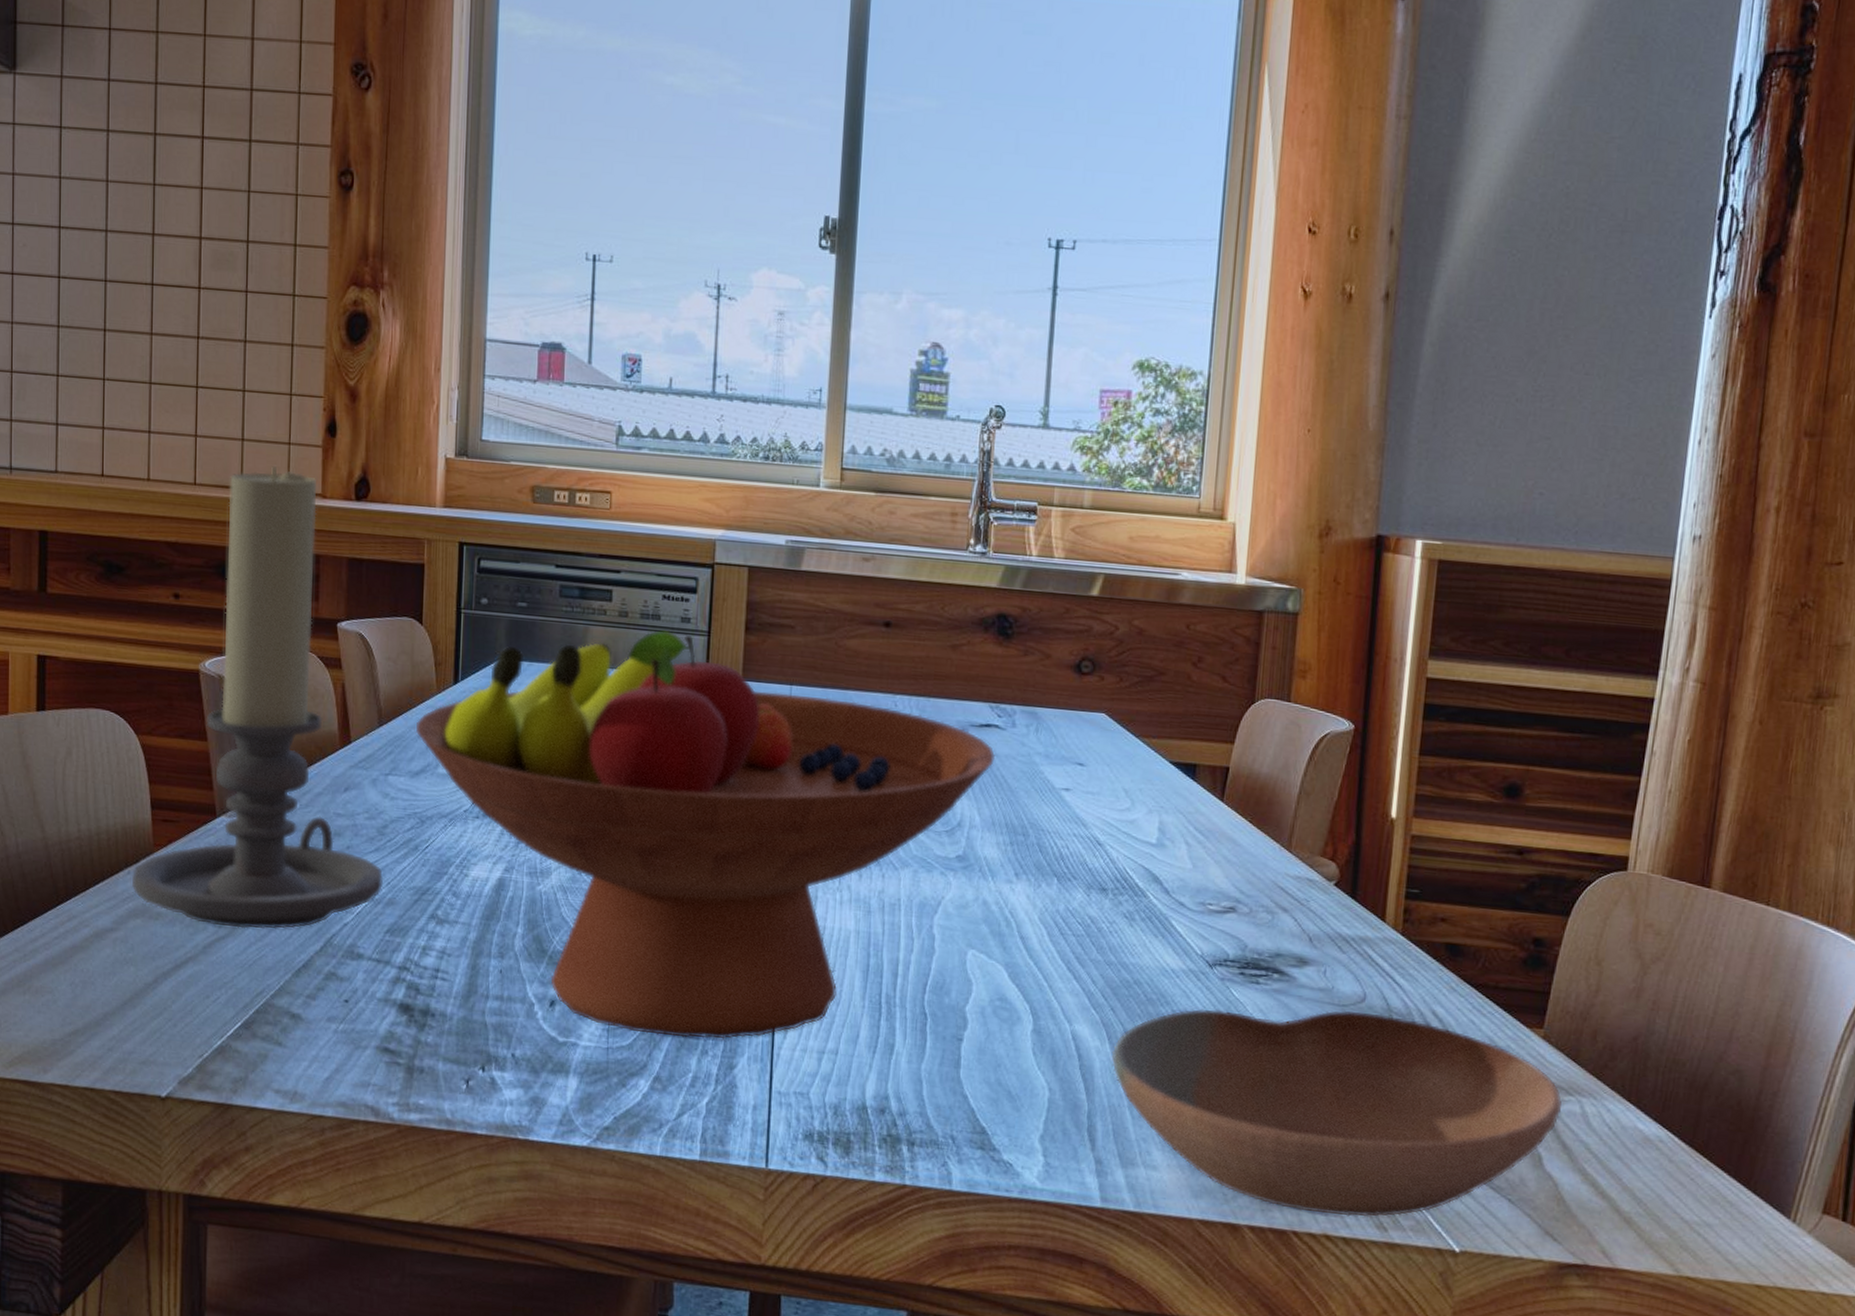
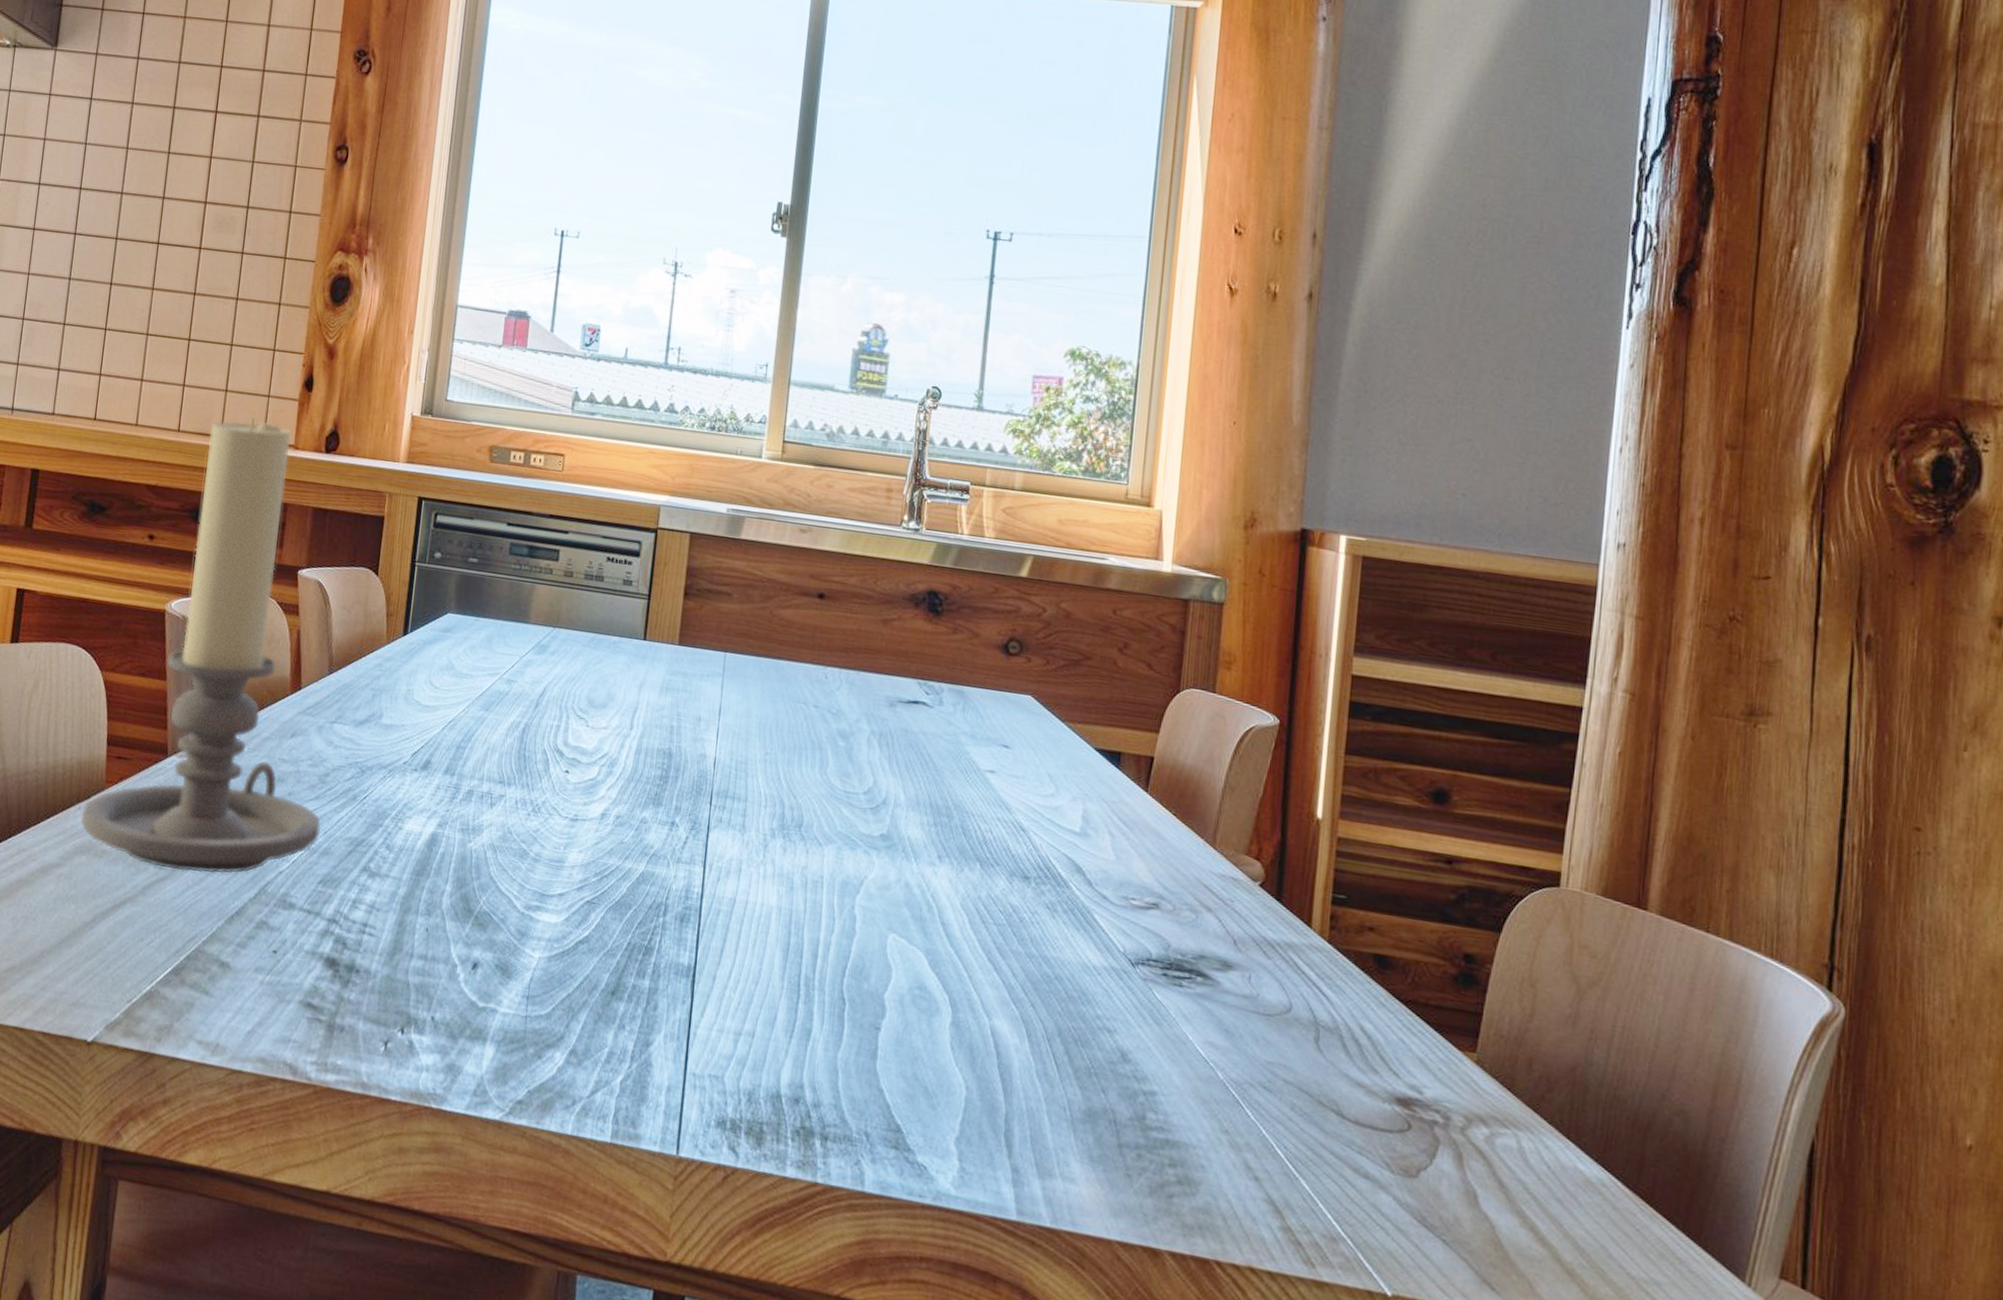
fruit bowl: present [415,629,996,1040] -> none [363,591,923,1014]
bowl: present [1111,1008,1562,1217] -> none [1030,1009,1498,1251]

